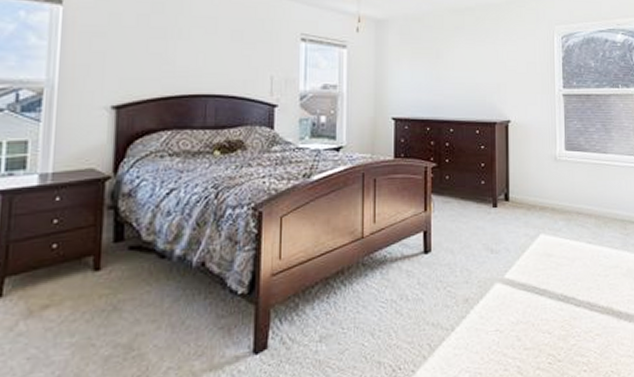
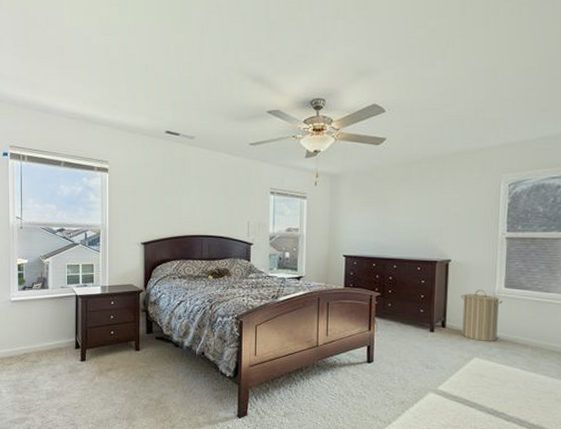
laundry hamper: none [523,153,564,214] -> present [461,289,503,341]

